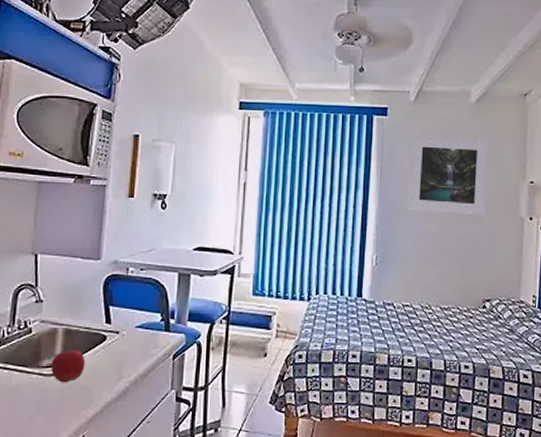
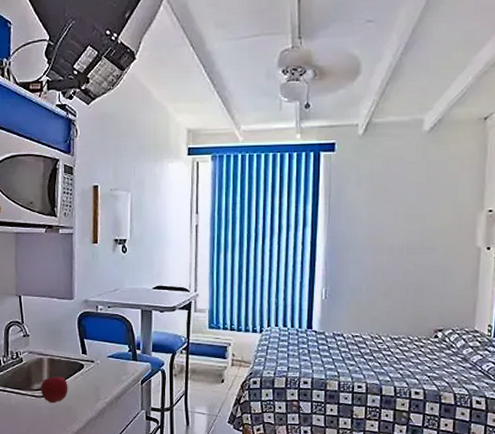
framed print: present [406,135,490,217] -> none [355,168,444,248]

